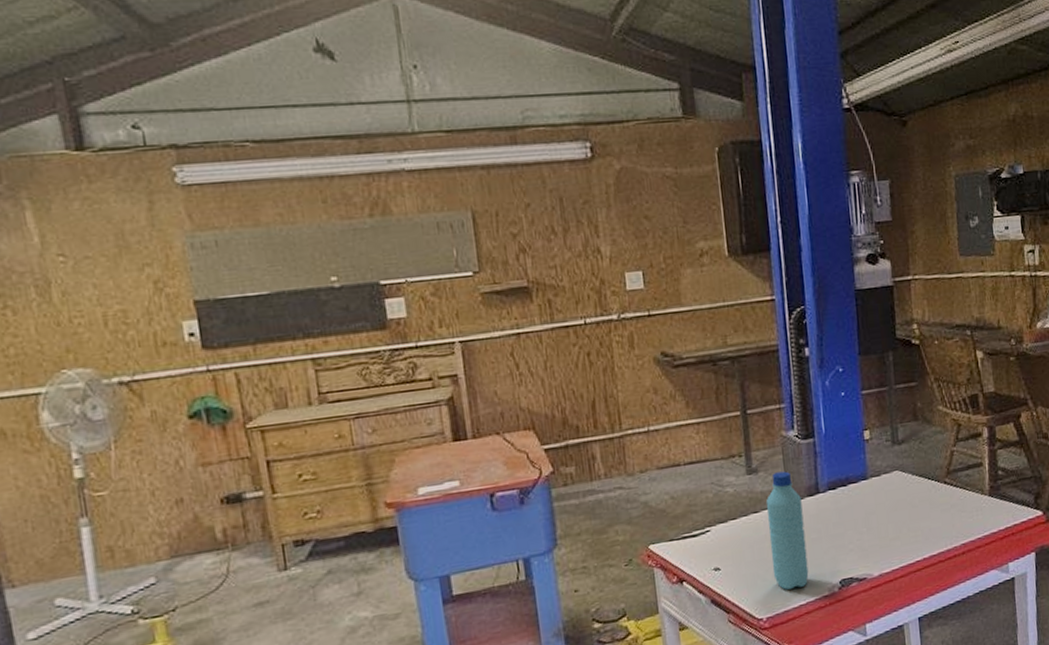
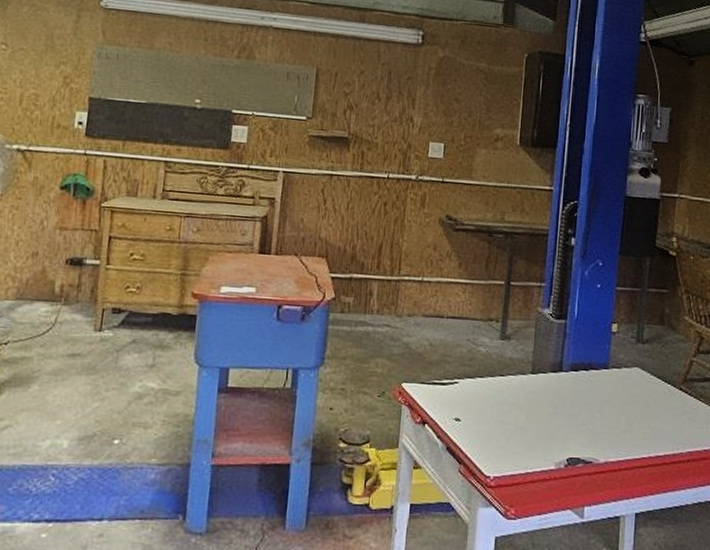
water bottle: present [766,471,809,590] -> none [507,343,545,456]

